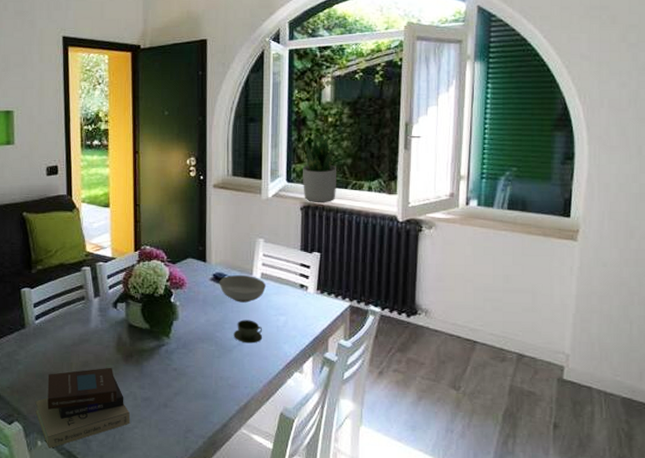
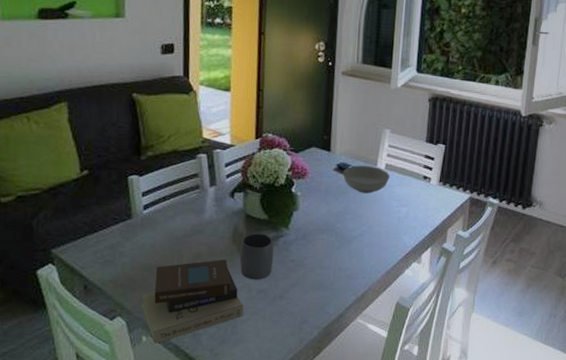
mug: none [124,342,157,388] -> present [240,233,274,280]
teacup: present [233,319,263,344] -> none [354,210,384,234]
planter: present [303,134,337,202] -> none [432,26,467,95]

